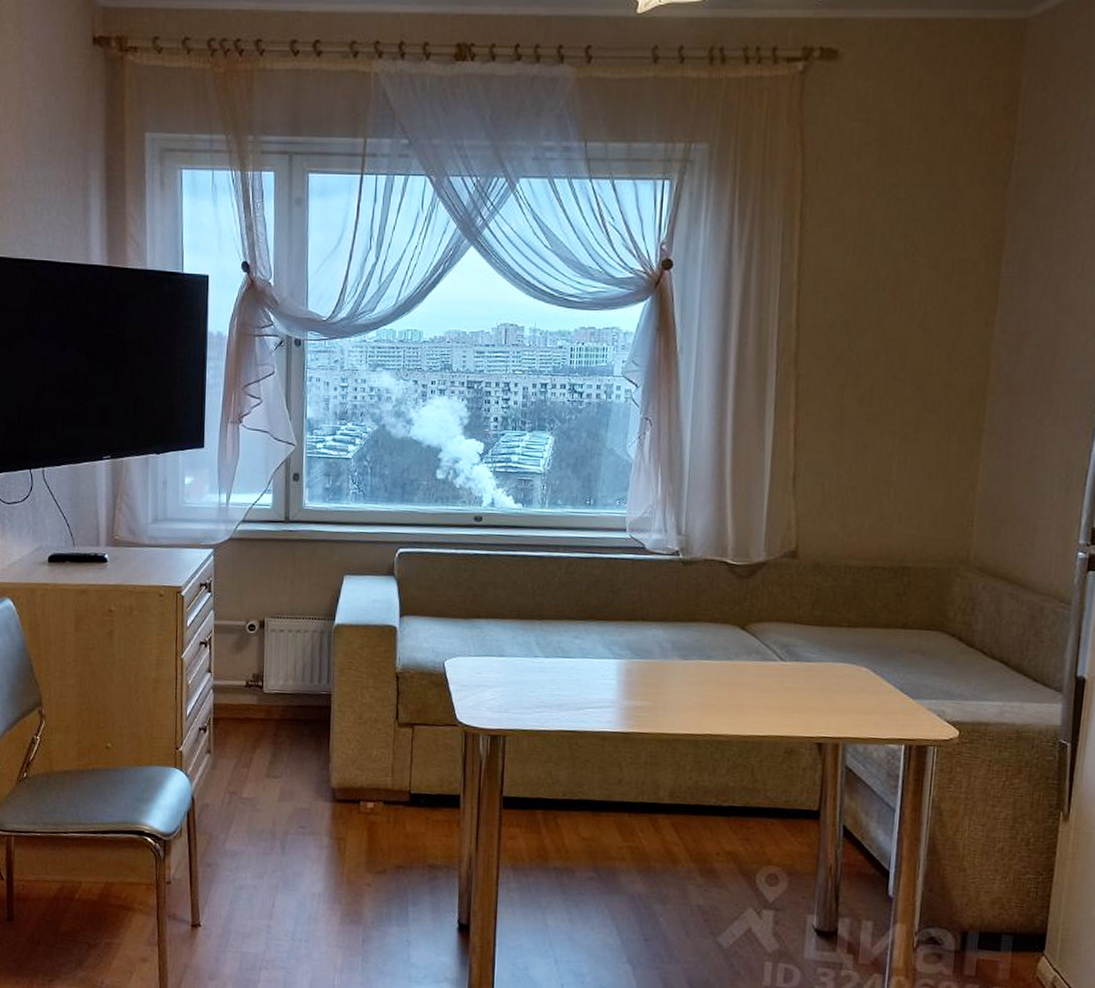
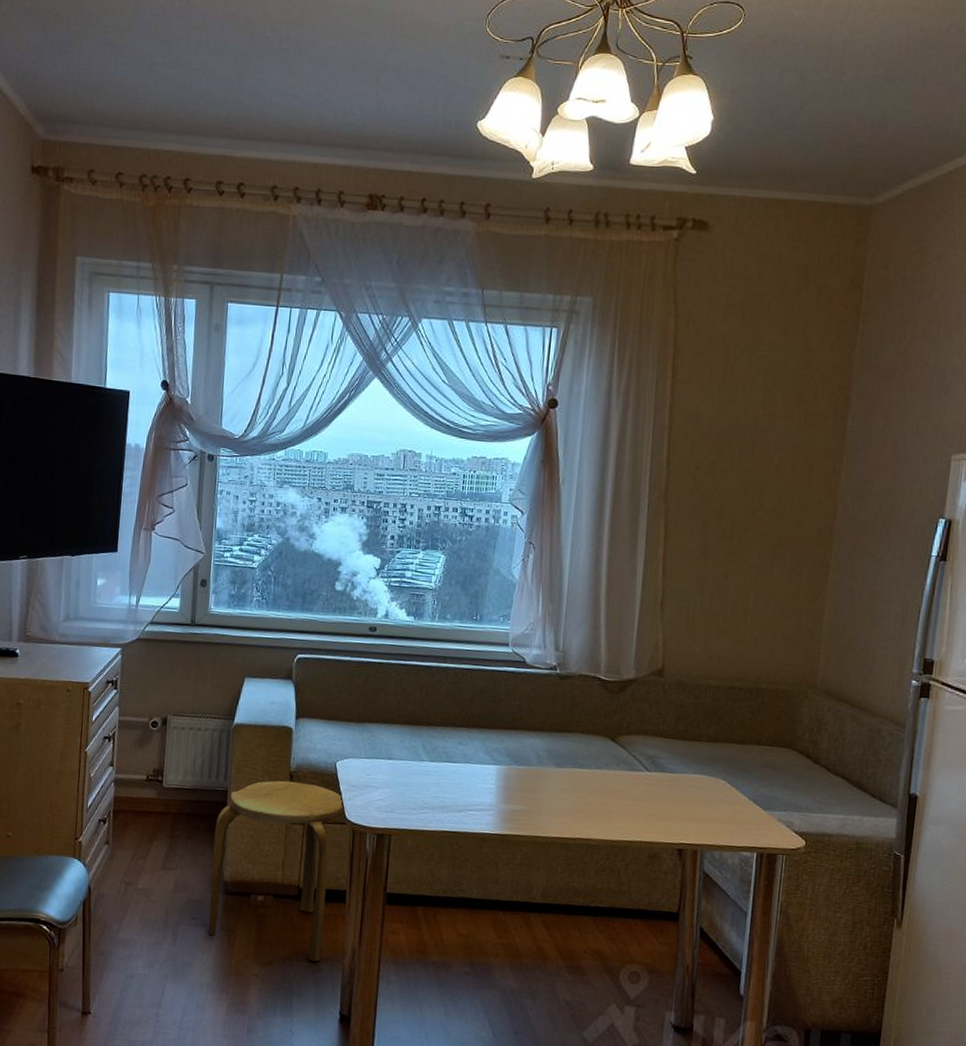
stool: none [317,682,457,870] -> present [208,780,346,962]

